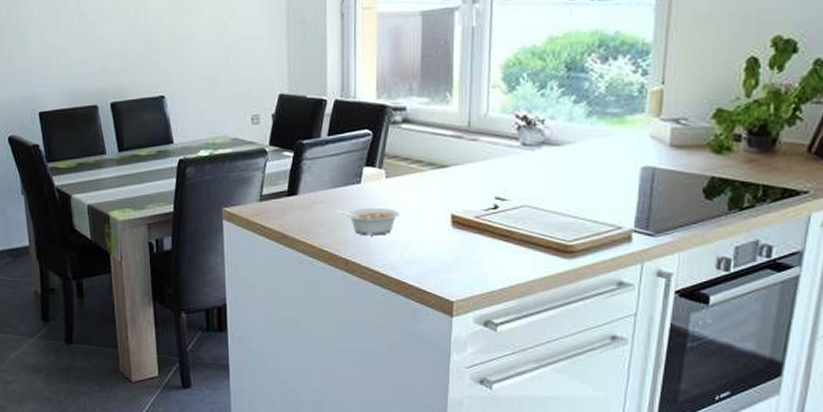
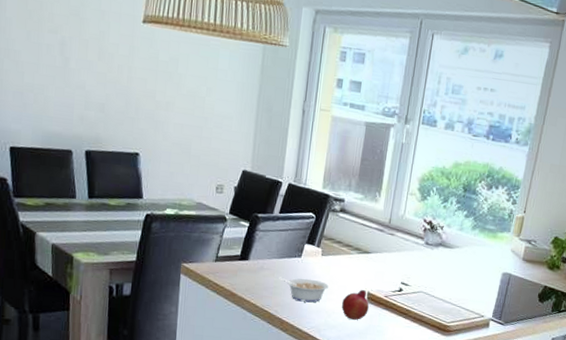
fruit: none [420,212,455,250] -> present [342,289,369,320]

